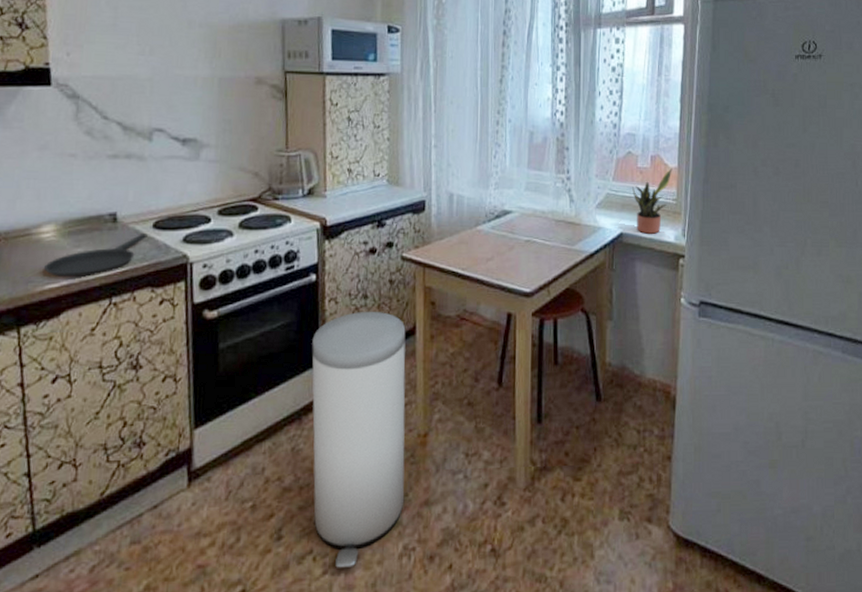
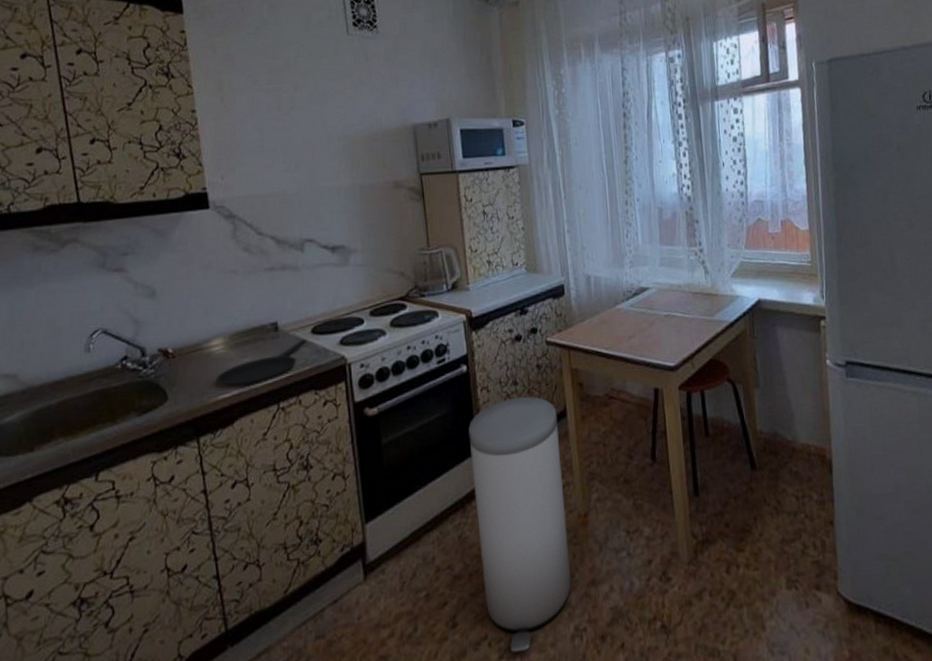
potted plant: present [632,168,673,234] -> none [766,231,804,299]

